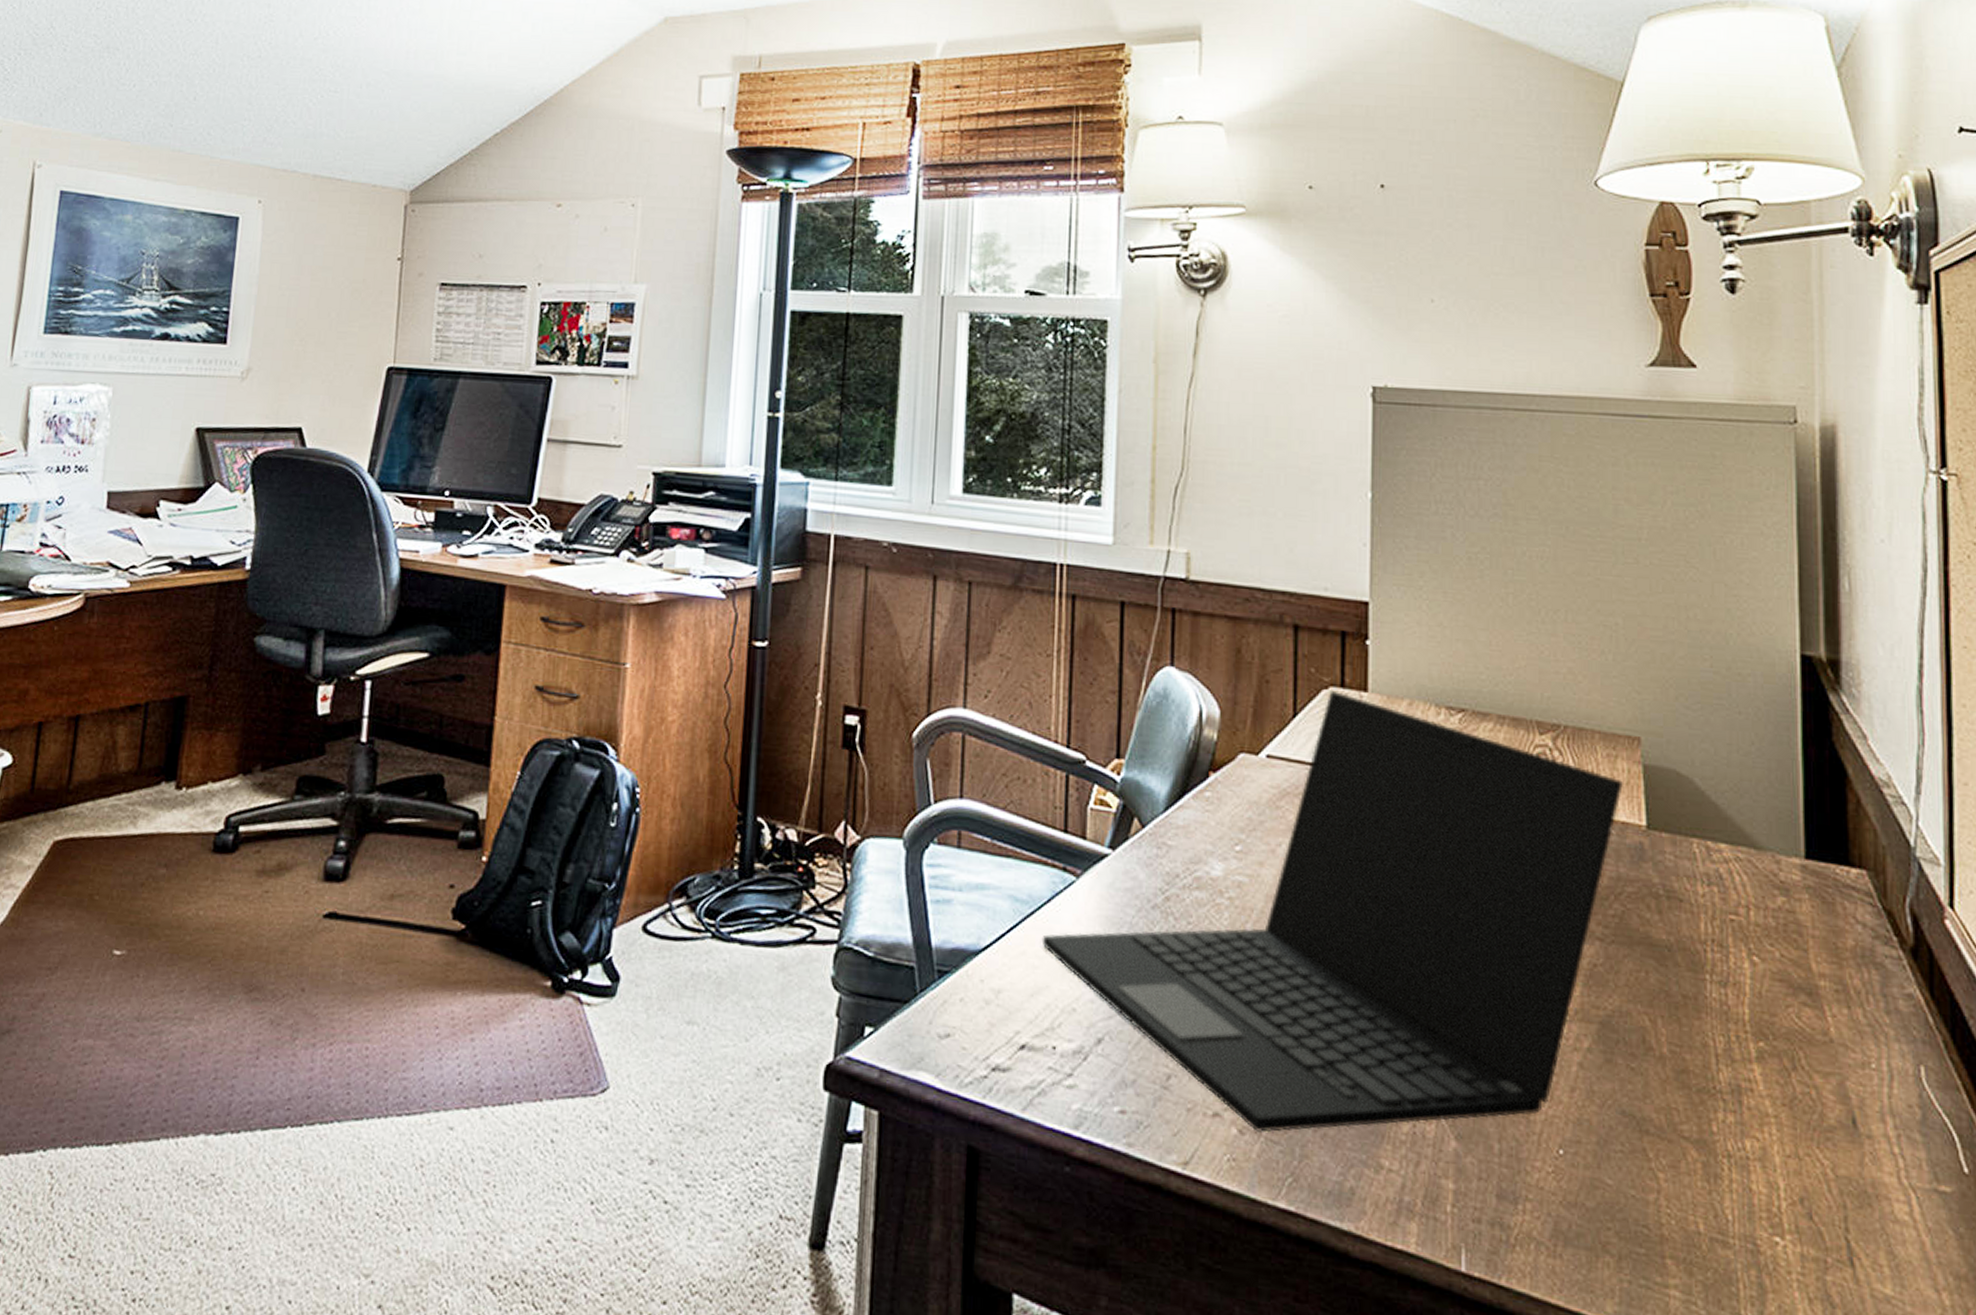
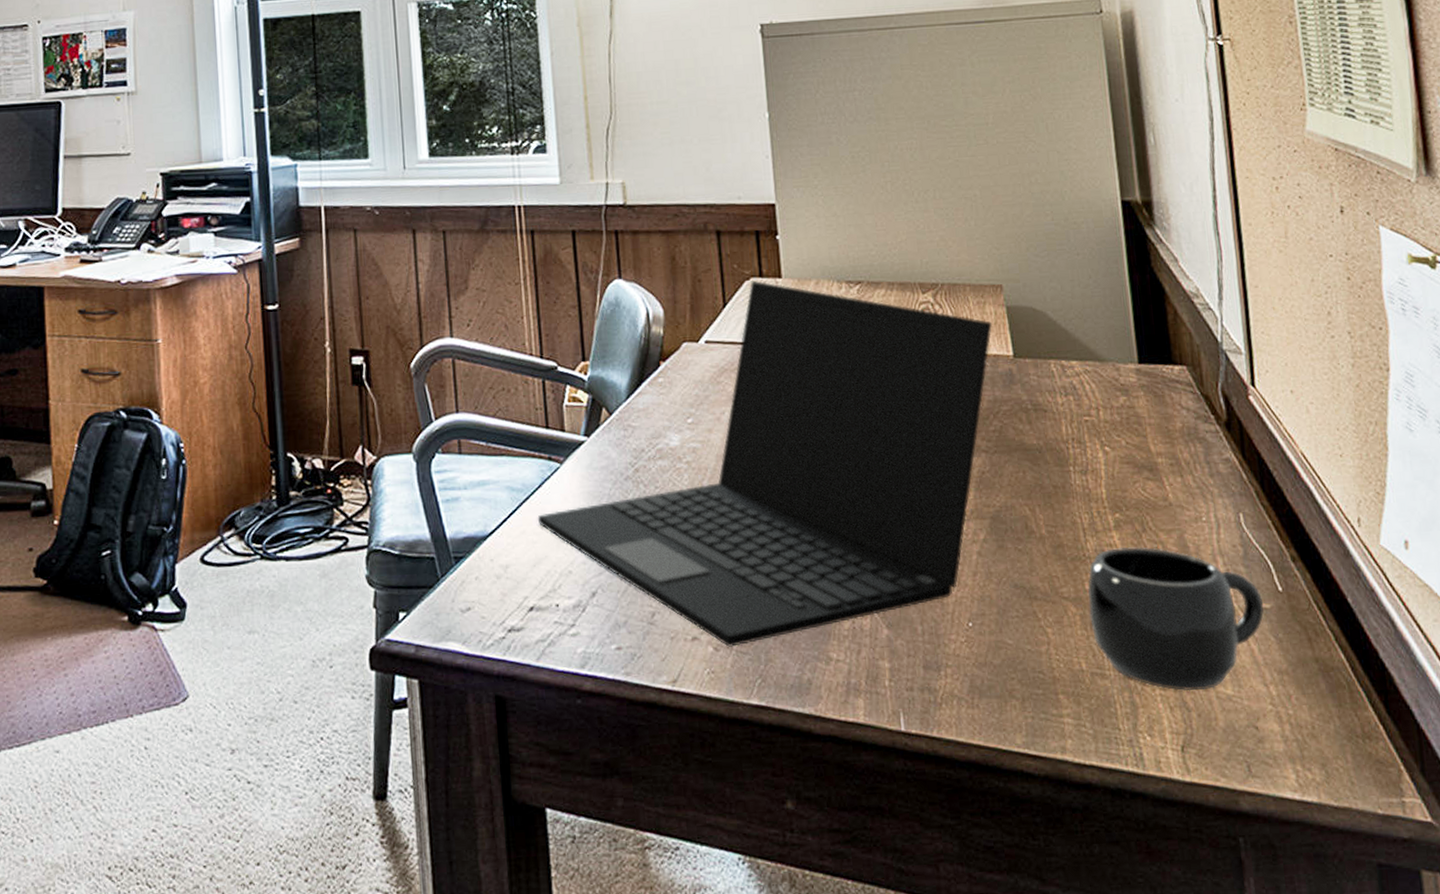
mug: none [1714,1085,1943,1284] -> present [1087,547,1264,692]

